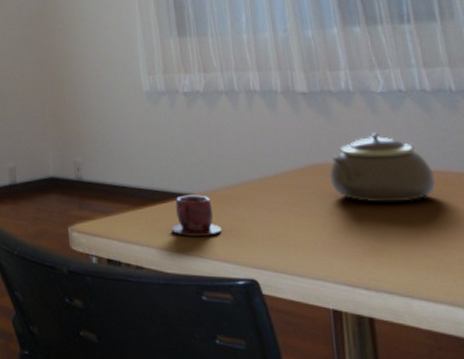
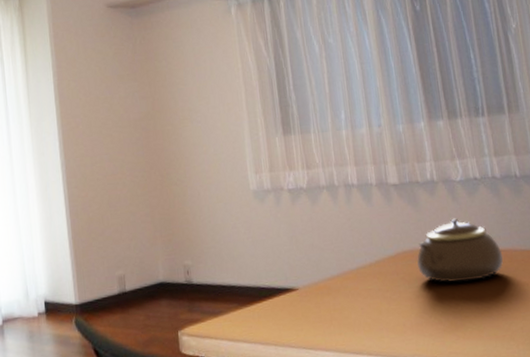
teacup: present [171,195,222,238] -> none [277,288,324,330]

